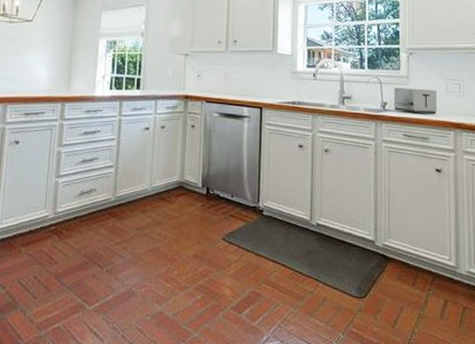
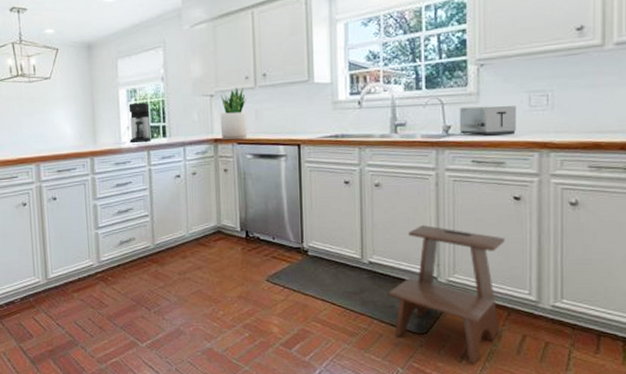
coffee maker: none [103,53,127,94] -> present [128,102,152,144]
planter: none [191,50,218,98] -> present [219,87,248,140]
step stool: none [333,191,430,330] -> present [388,225,505,365]

